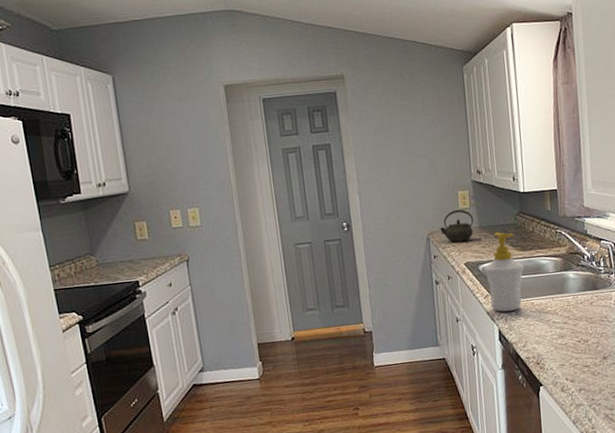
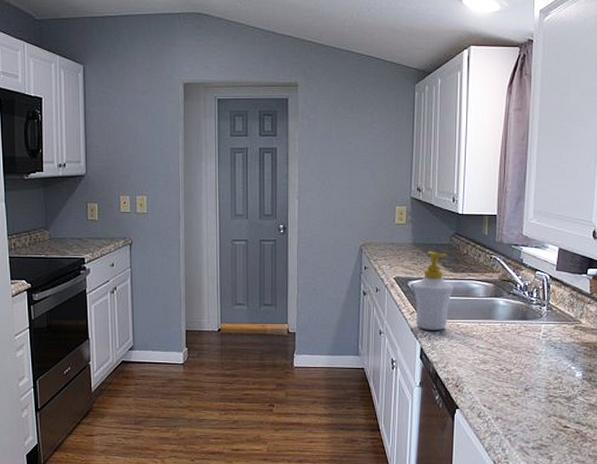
kettle: present [439,209,474,243] -> none [373,224,408,256]

